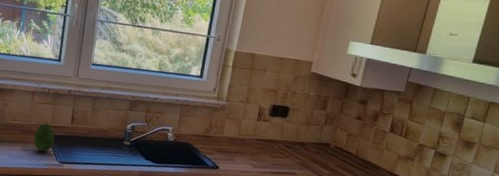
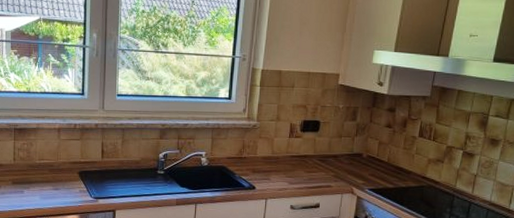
fruit: present [33,122,55,152] -> none [65,159,87,189]

